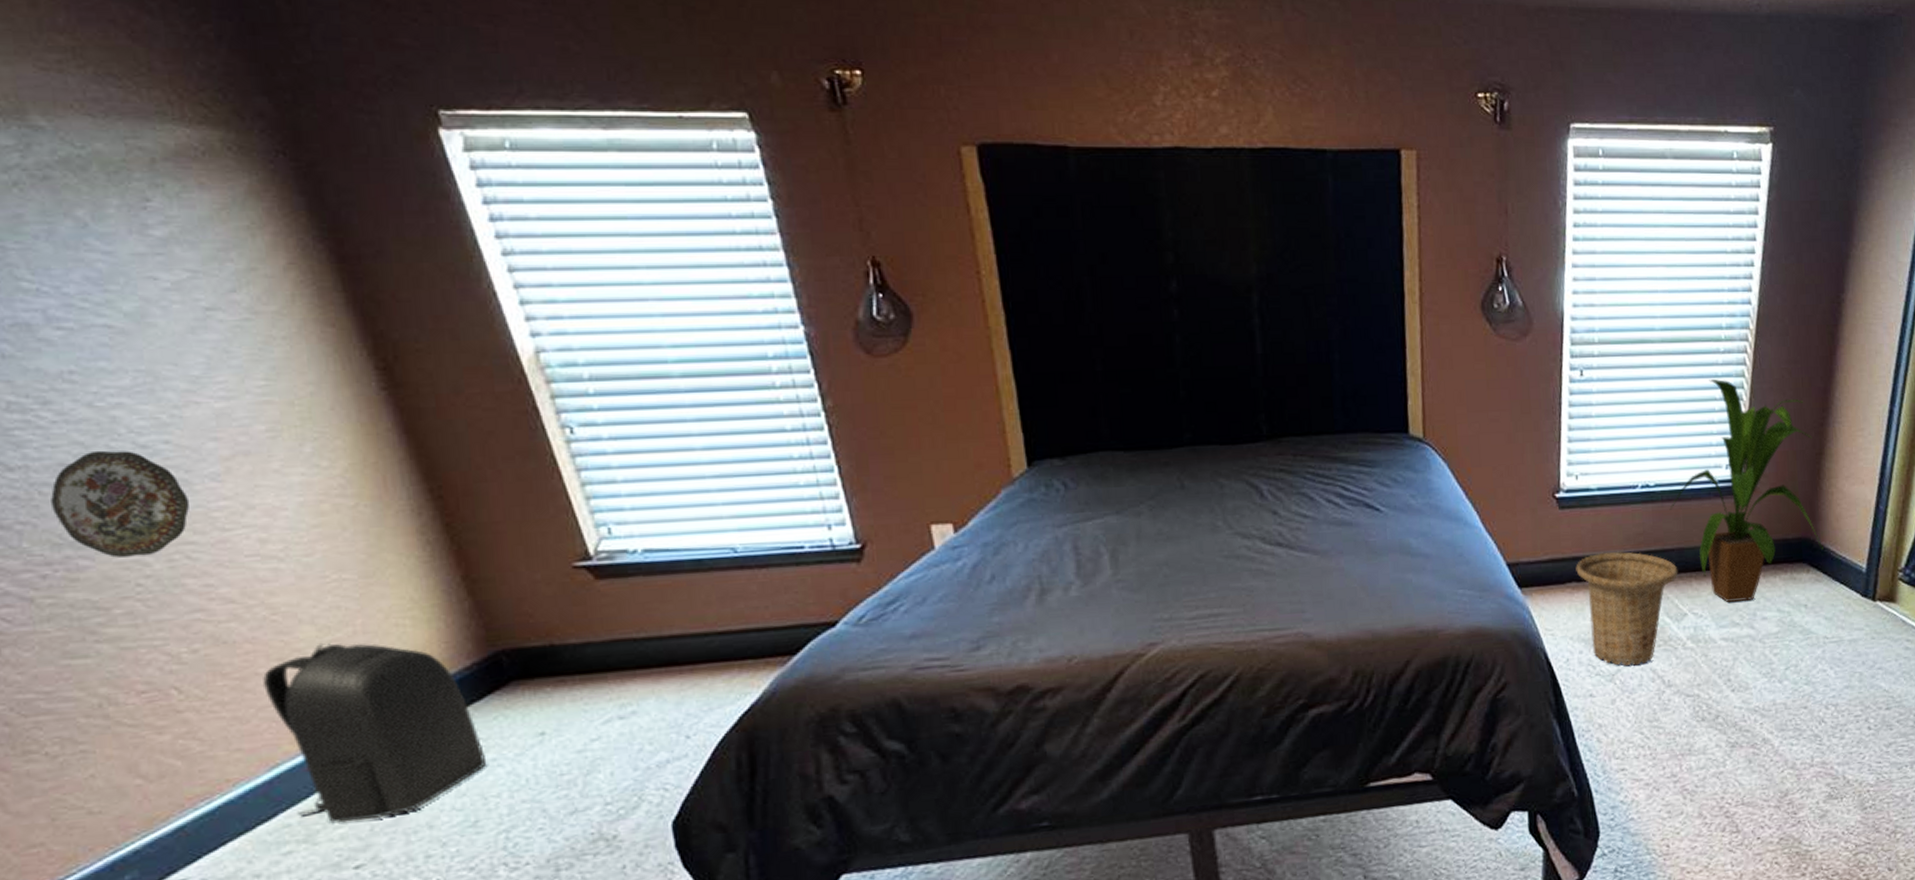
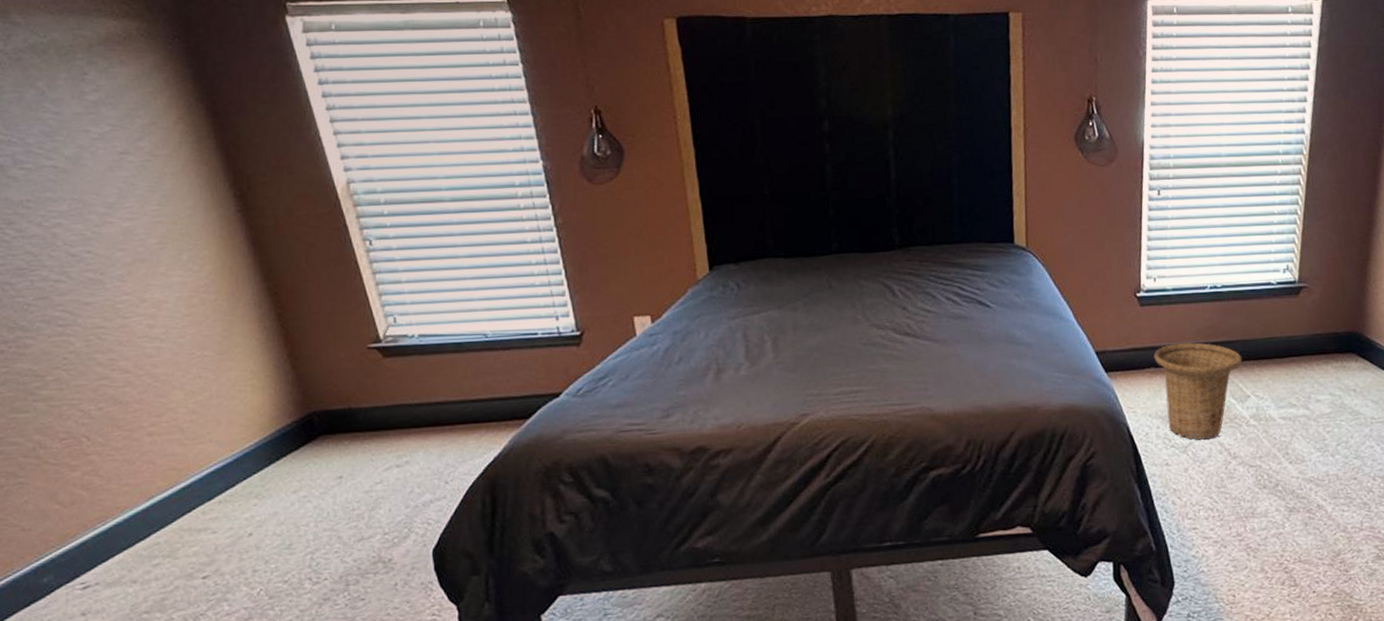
decorative plate: present [51,450,191,558] -> none [10,258,103,338]
backpack: present [263,643,486,824] -> none [146,404,299,543]
house plant: present [1669,379,1823,602] -> none [1234,197,1370,386]

